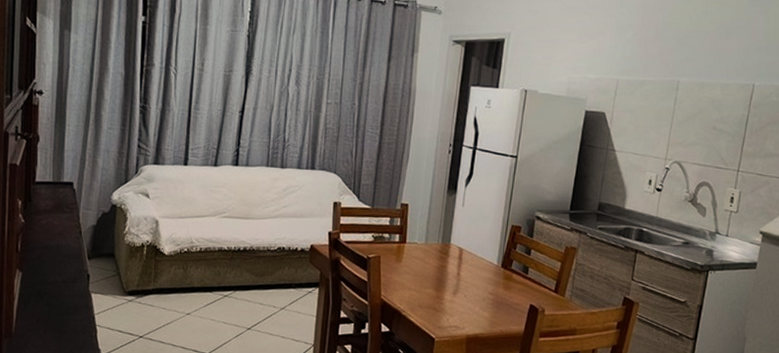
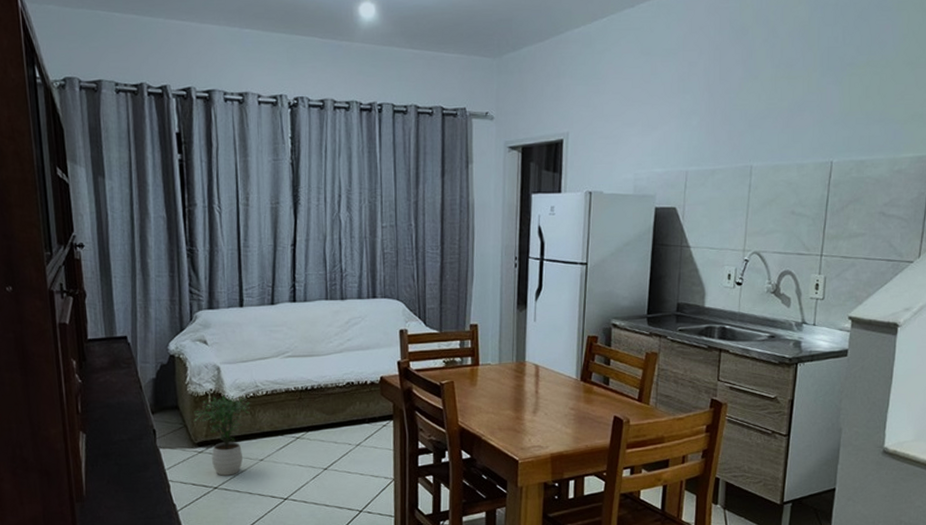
potted plant: none [127,248,183,326] -> present [193,395,250,476]

